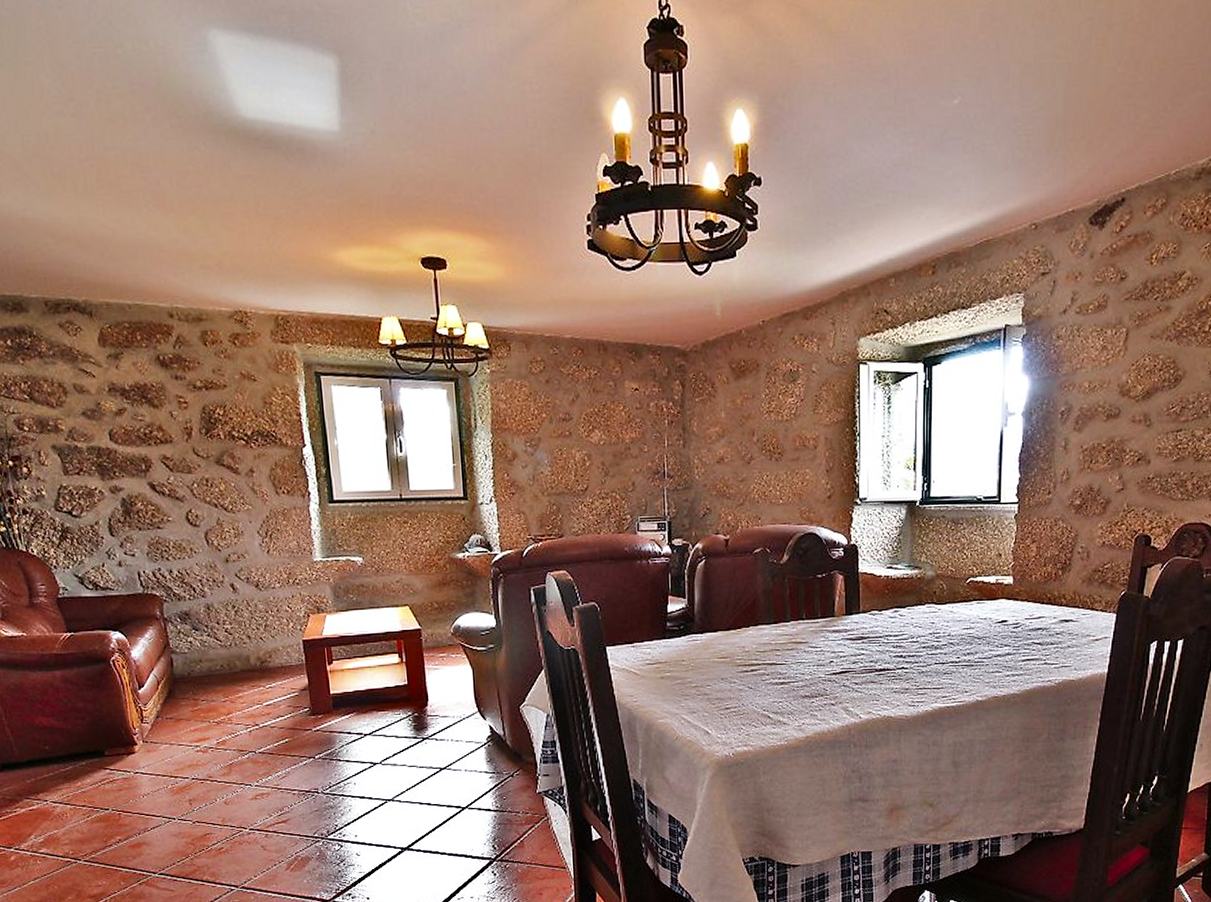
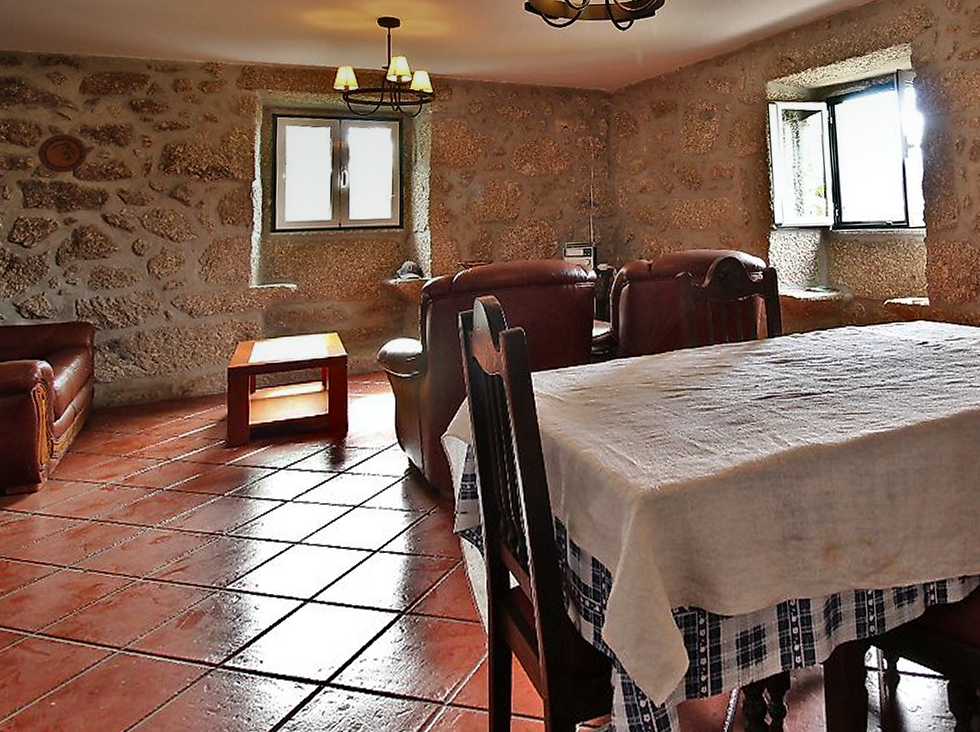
decorative plate: none [67,393,121,437] -> present [37,134,88,173]

